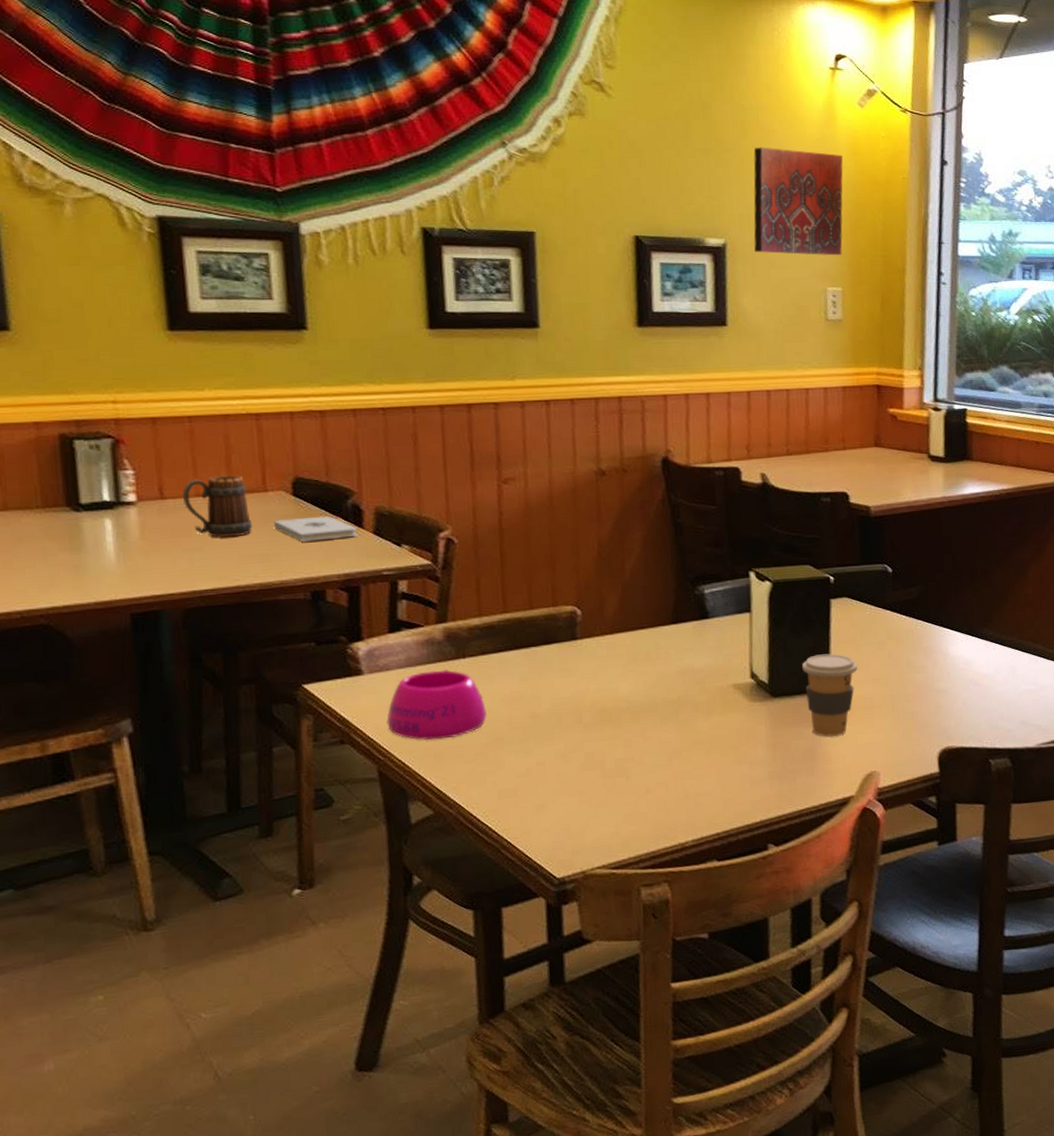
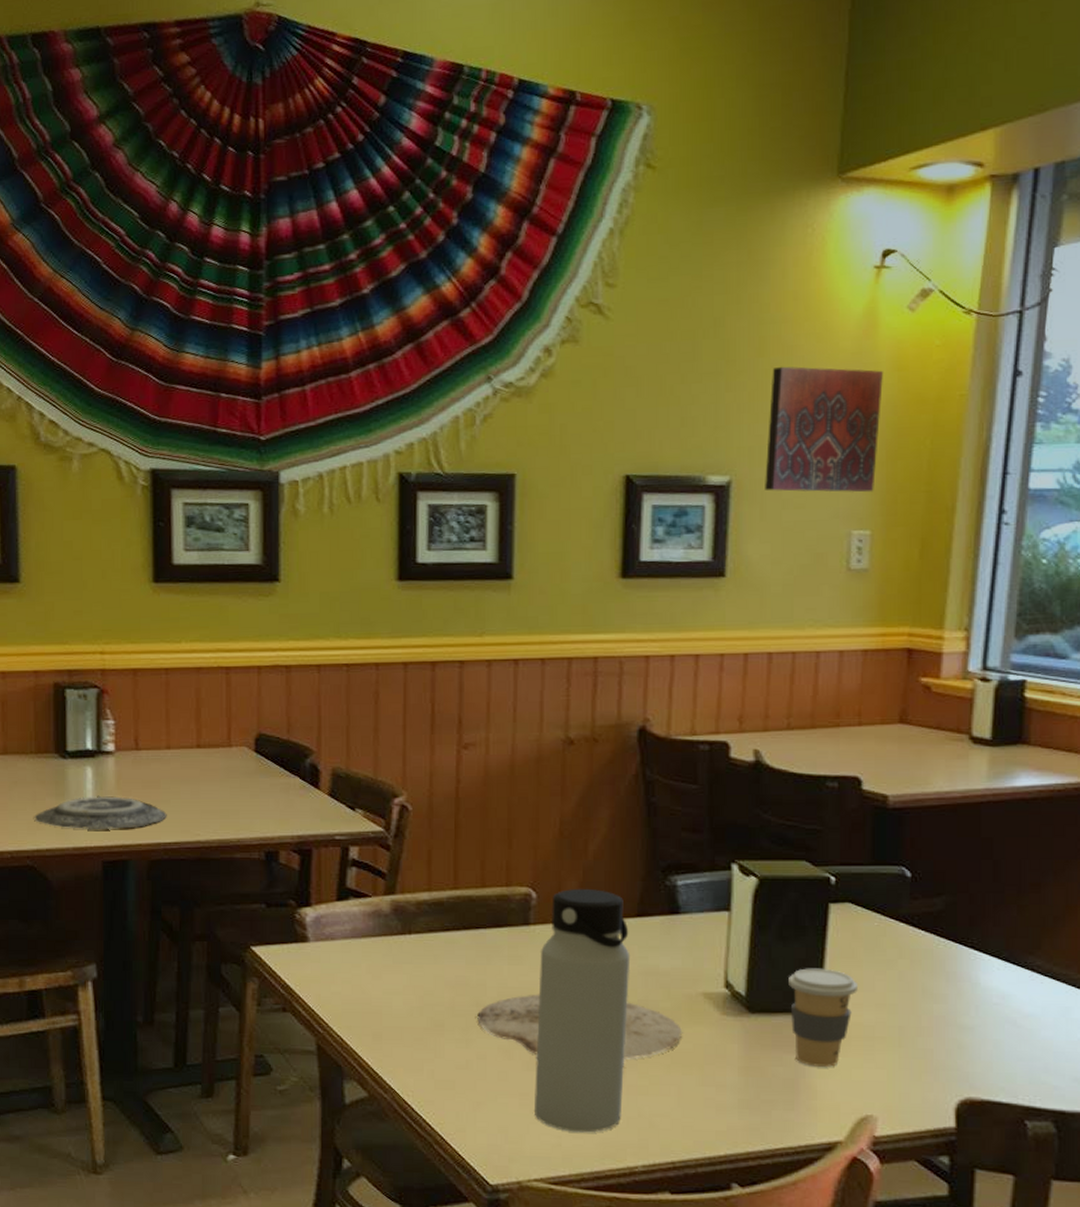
plate: none [46,547,201,583] -> present [34,795,167,829]
mug: present [183,475,253,537] -> none [156,728,216,791]
notepad: present [273,516,357,542] -> none [235,774,312,800]
bowl: present [386,669,488,741] -> none [328,944,430,1019]
plate: none [534,699,719,755] -> present [477,994,683,1059]
water bottle: none [588,602,671,820] -> present [535,888,631,1133]

